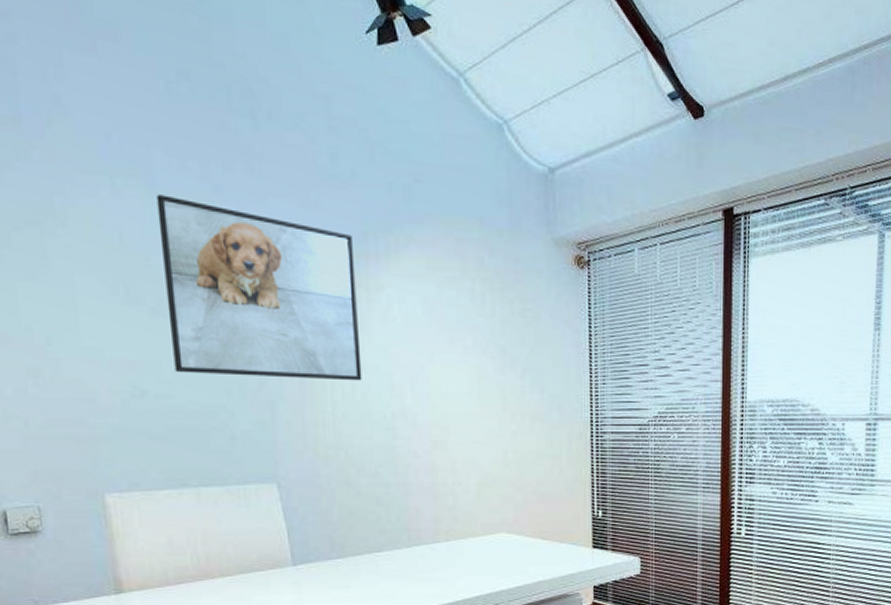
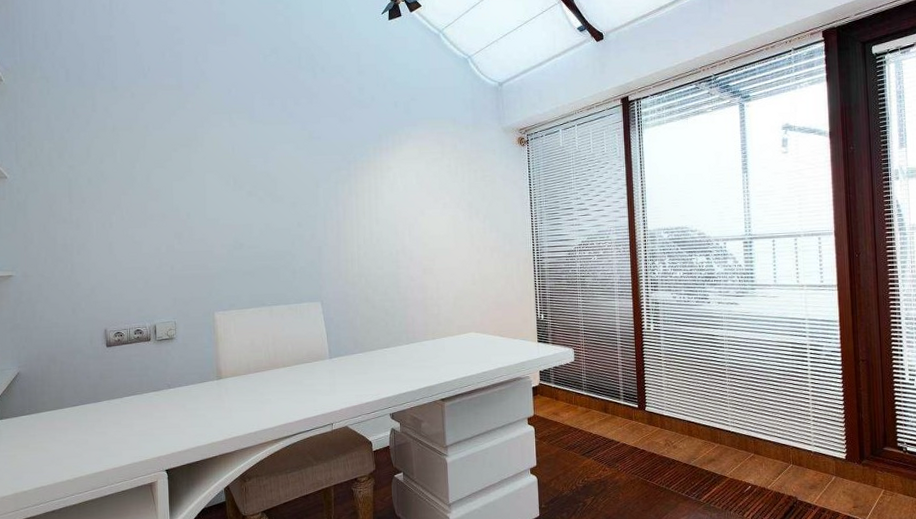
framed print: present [156,195,362,381] -> none [255,122,377,232]

